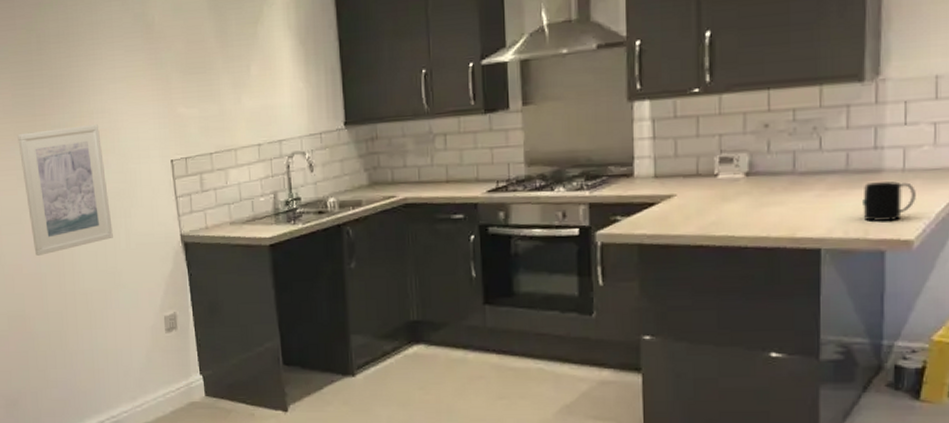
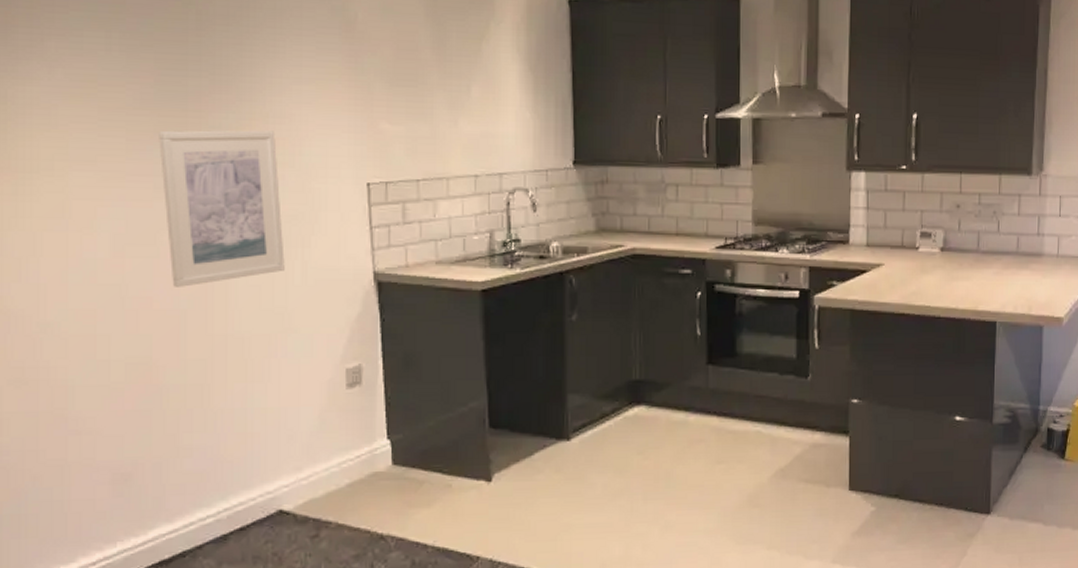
mug: present [863,181,916,221] -> none [1028,265,1066,299]

